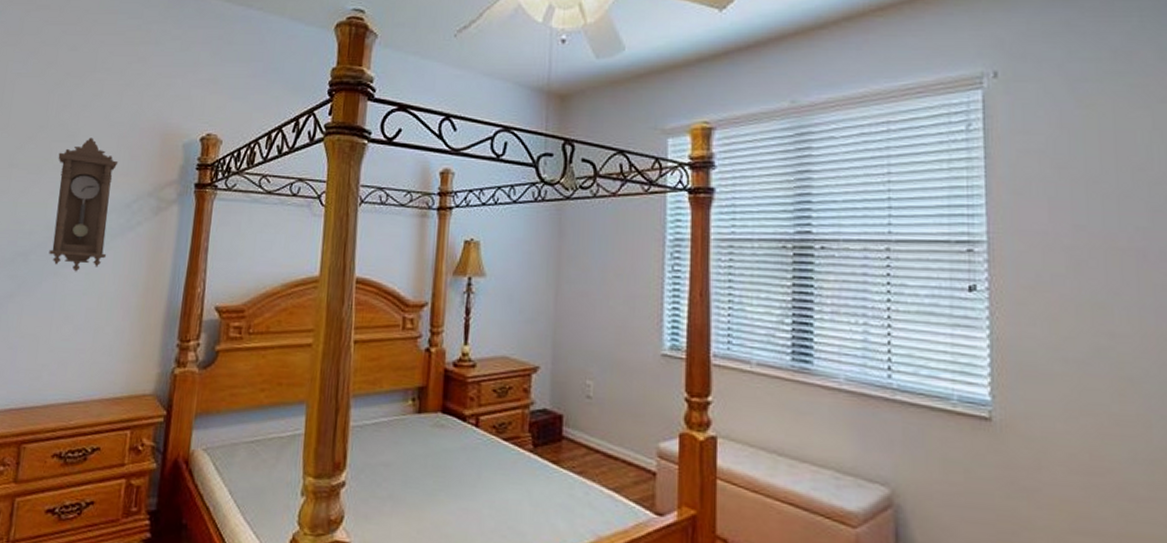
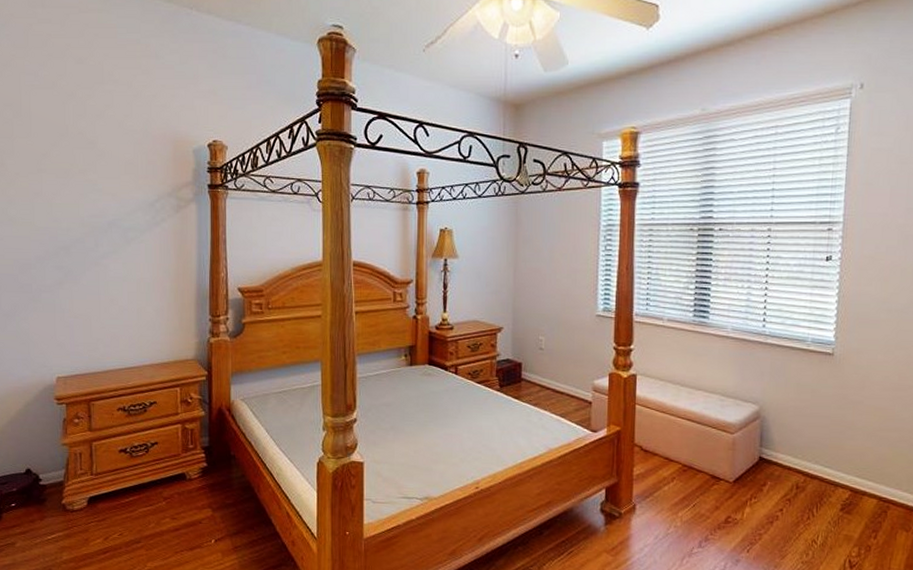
pendulum clock: present [49,138,119,272] -> none [82,145,139,262]

